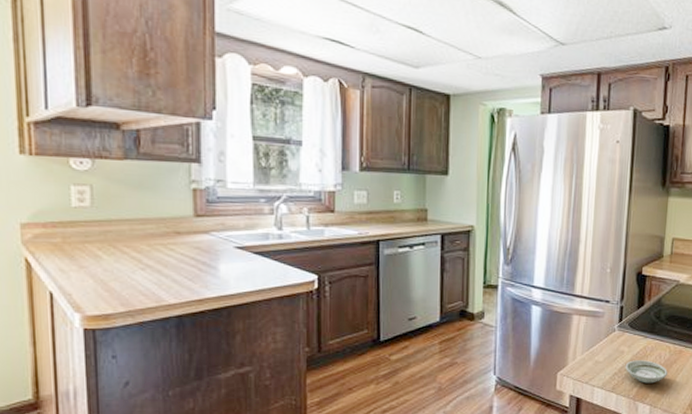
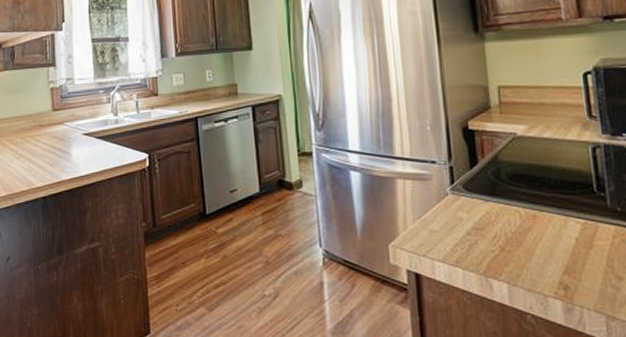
saucer: present [625,360,668,384] -> none [467,228,523,256]

